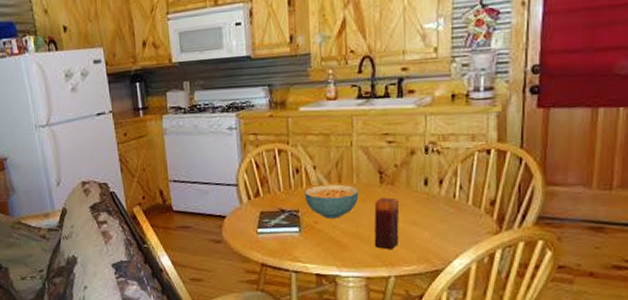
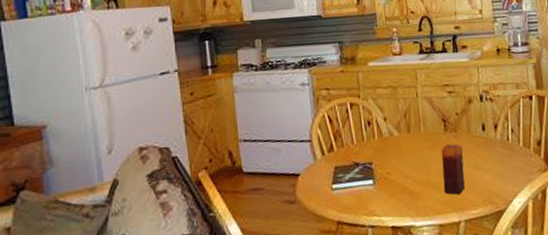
cereal bowl: present [304,184,359,219] -> none [376,134,427,169]

